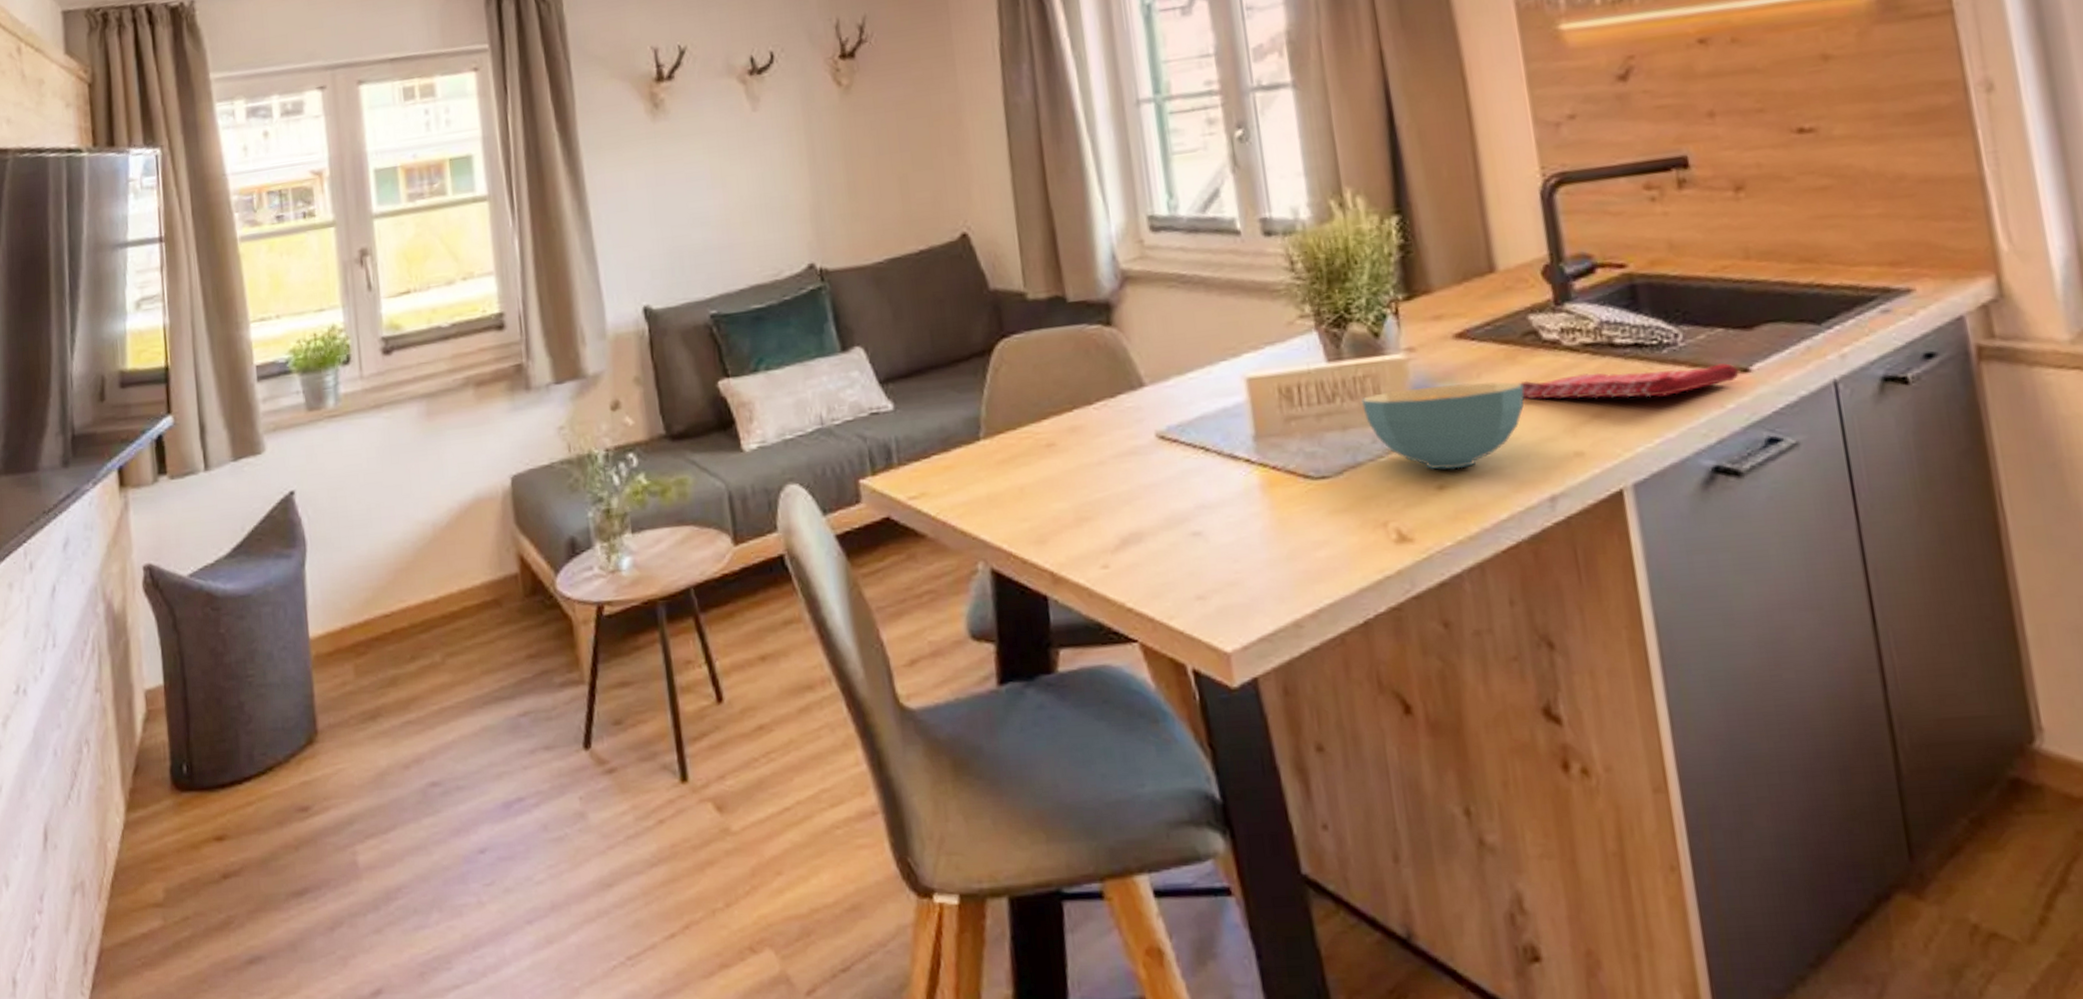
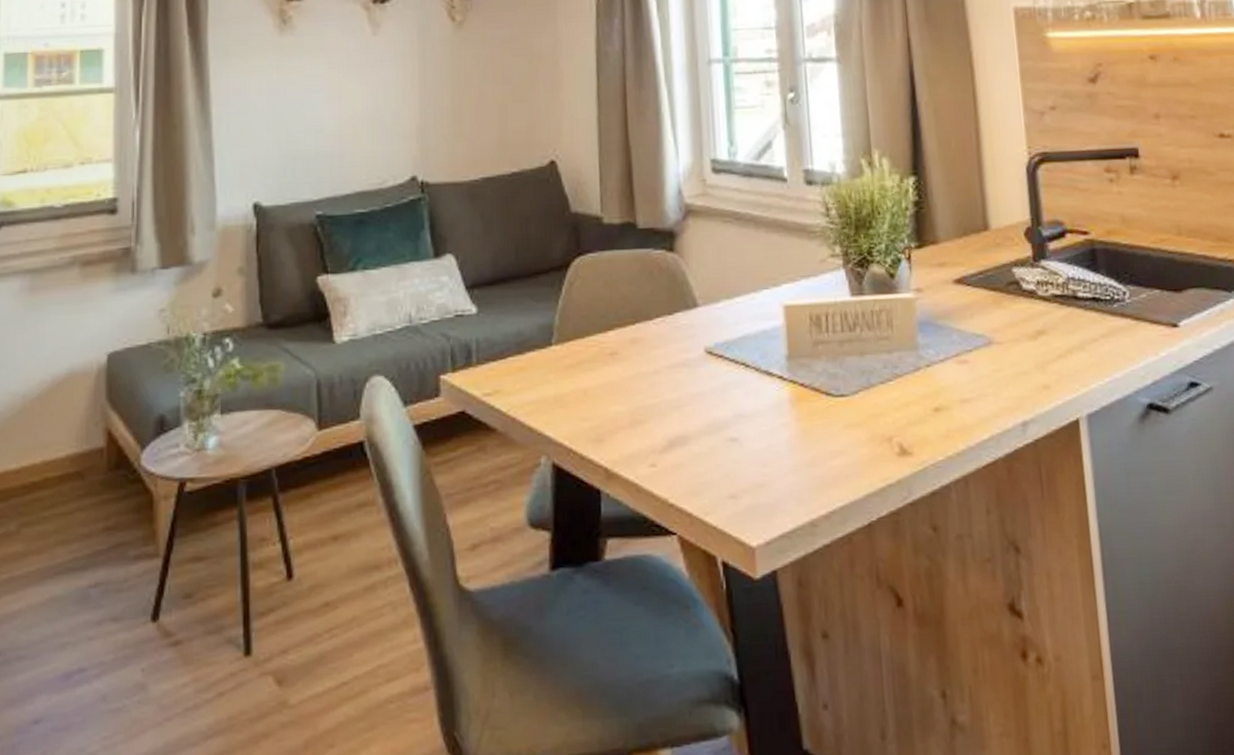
cereal bowl: present [1361,381,1525,470] -> none [877,321,1007,395]
dish towel: present [1520,363,1739,399] -> none [1003,319,1170,343]

